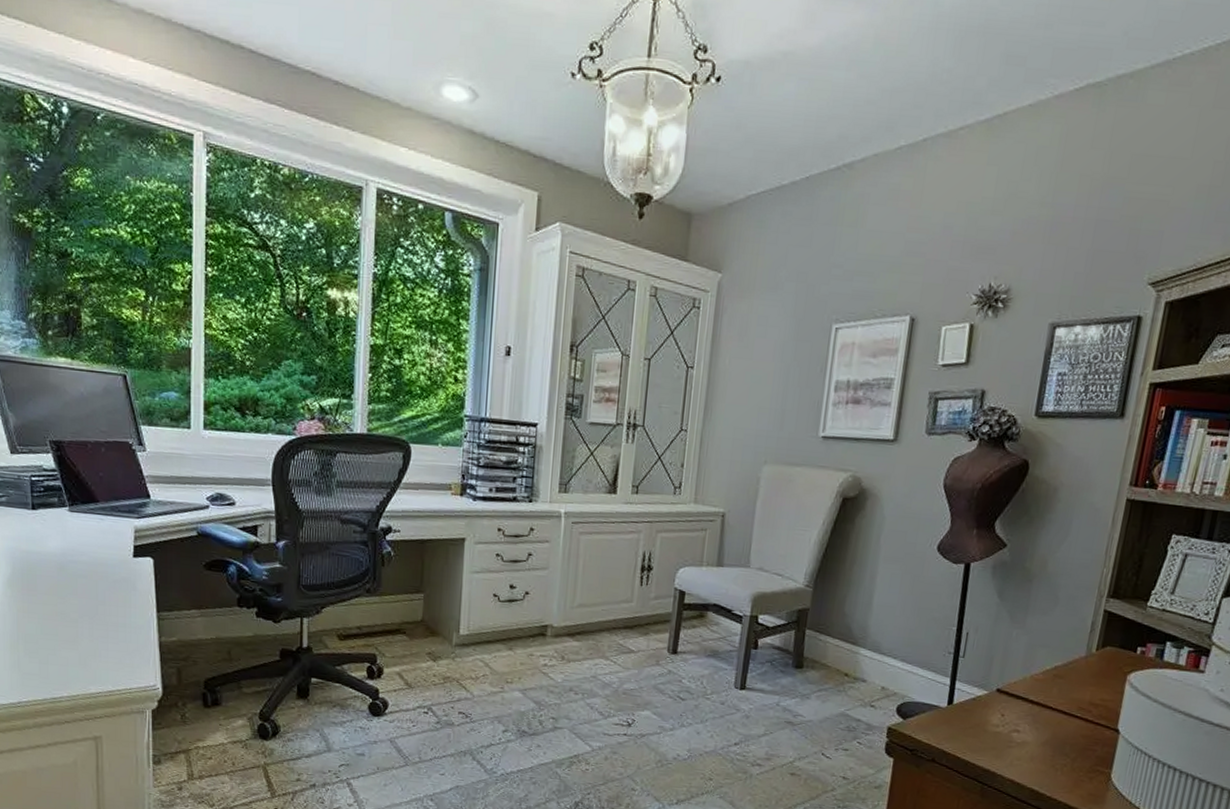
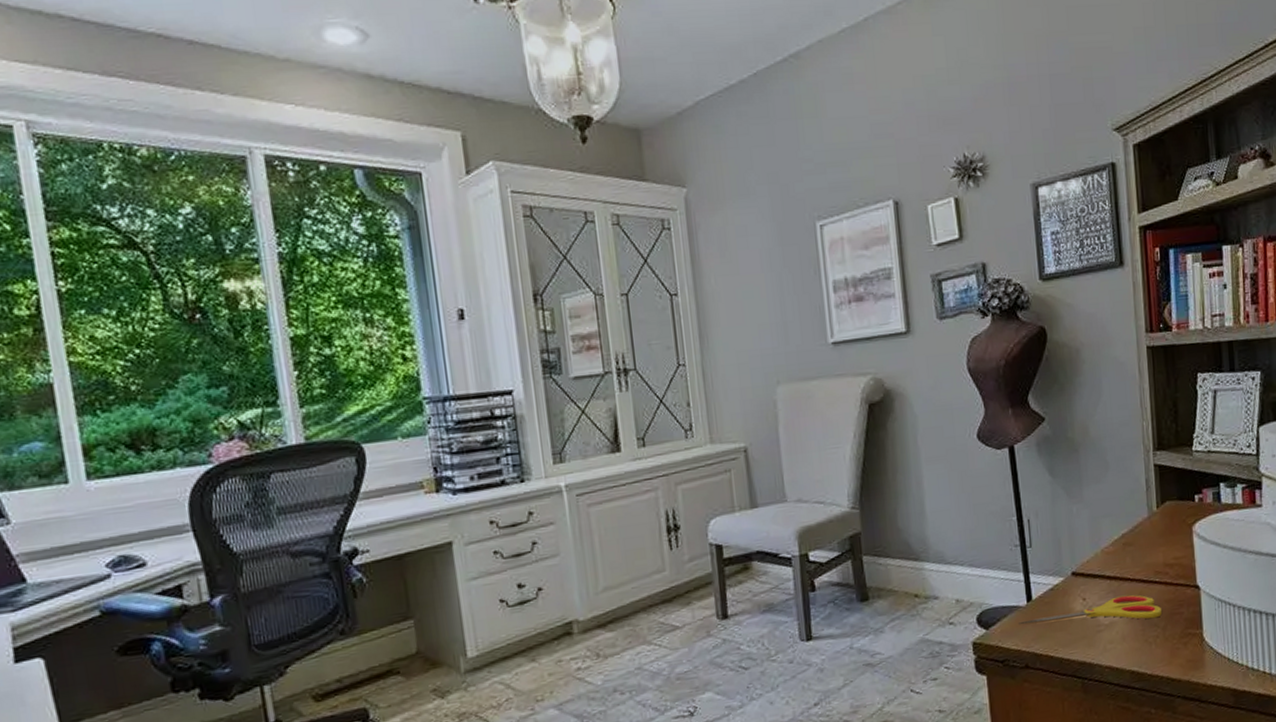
scissors: none [935,720,1077,749] -> present [1019,595,1163,626]

